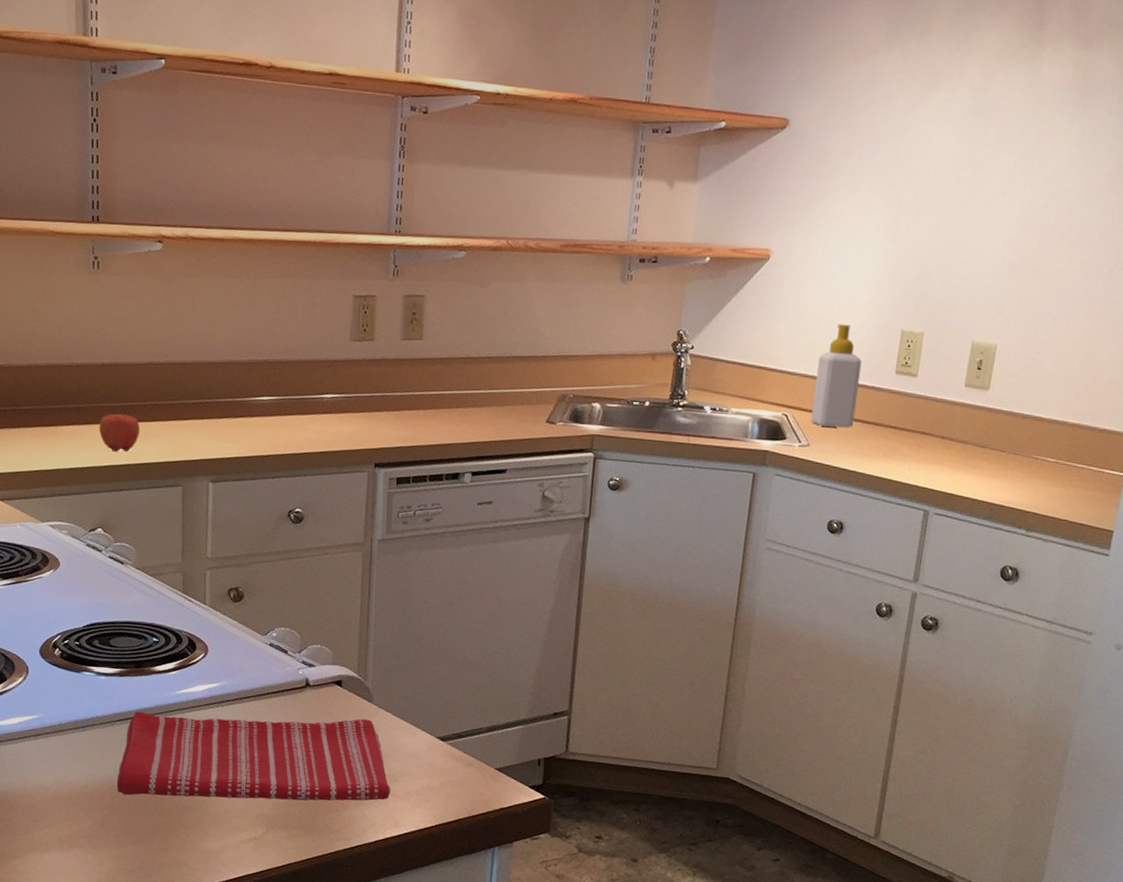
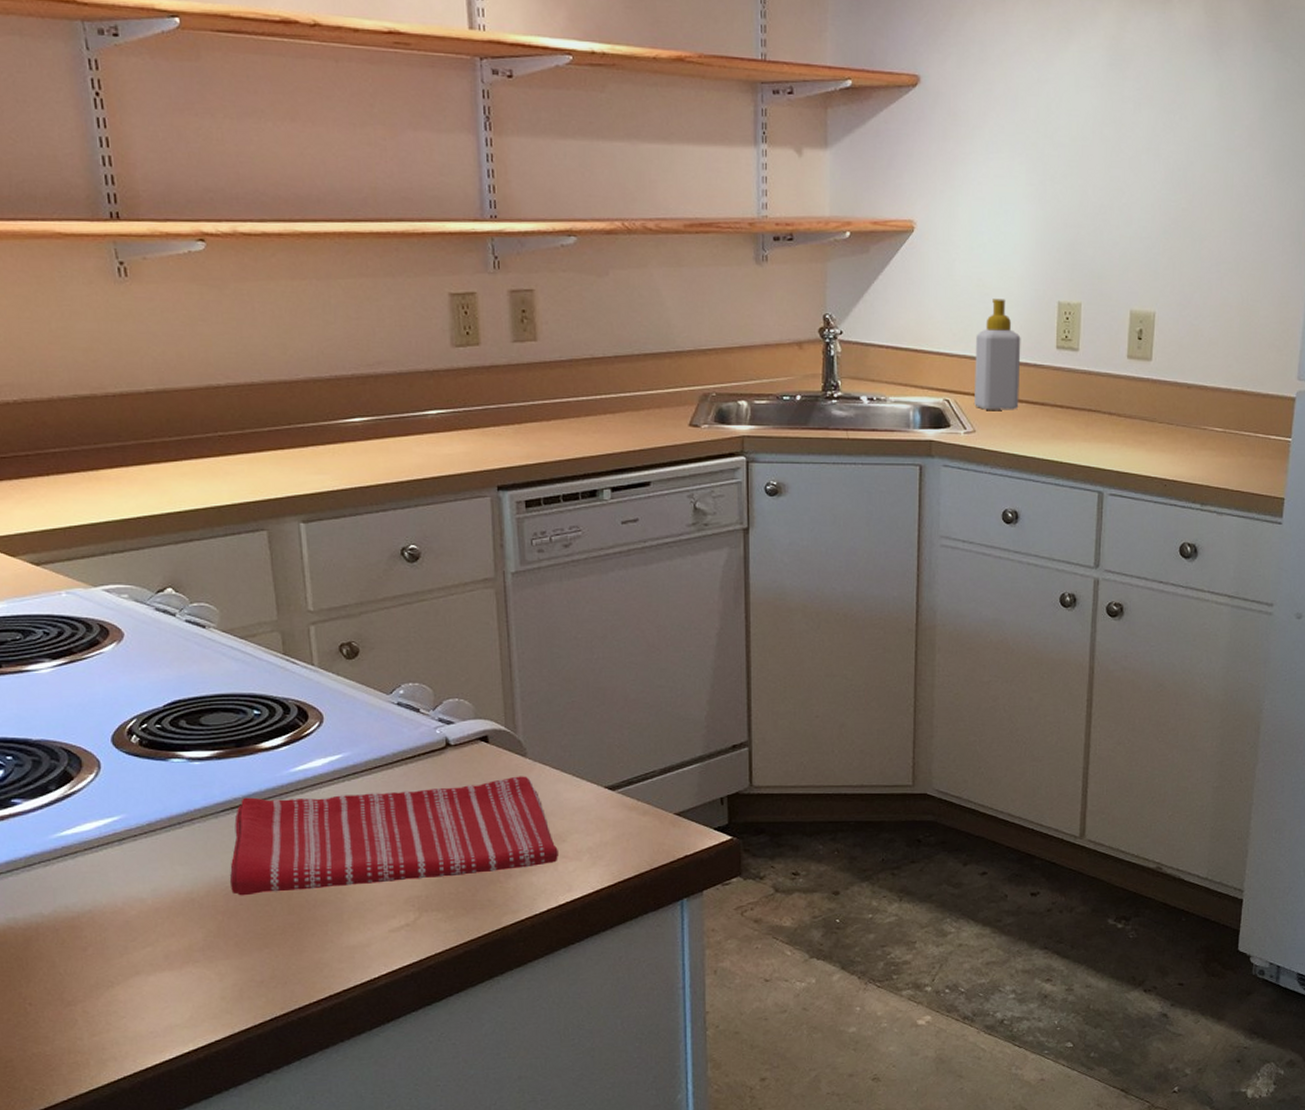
apple: present [98,408,141,452] -> none [152,442,206,495]

